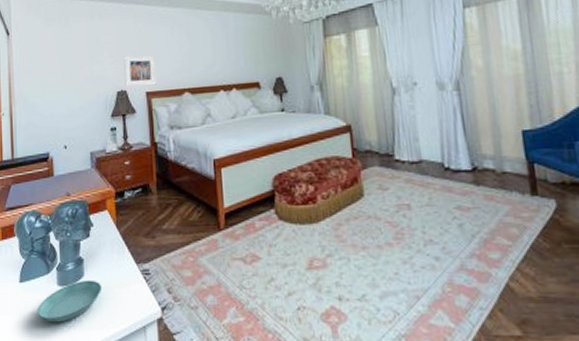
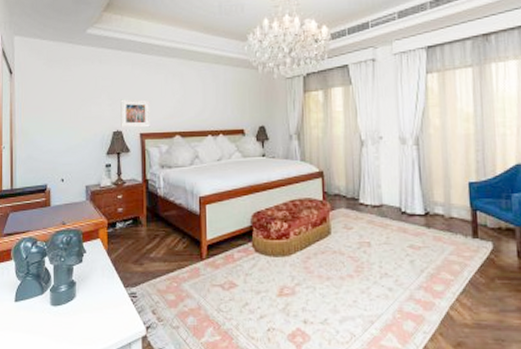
saucer: present [38,280,101,323] -> none [31,300,91,339]

